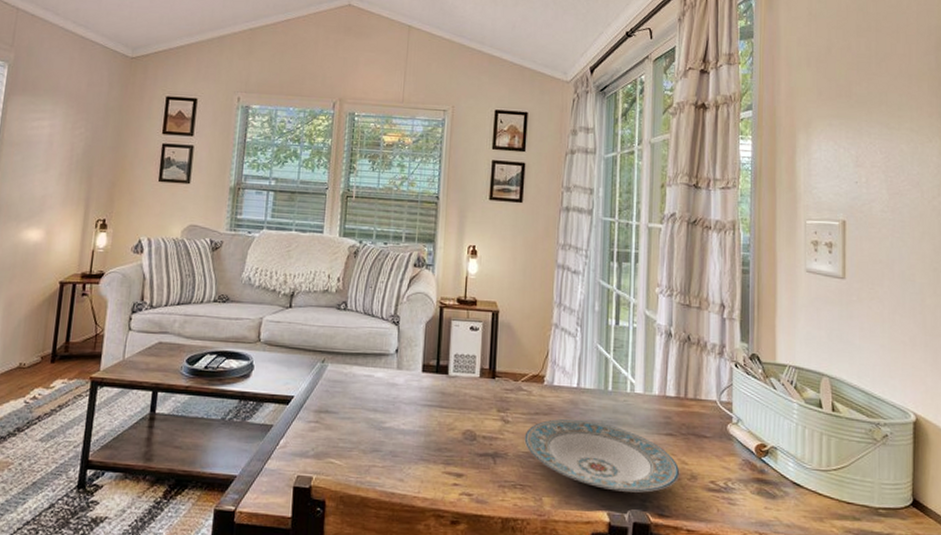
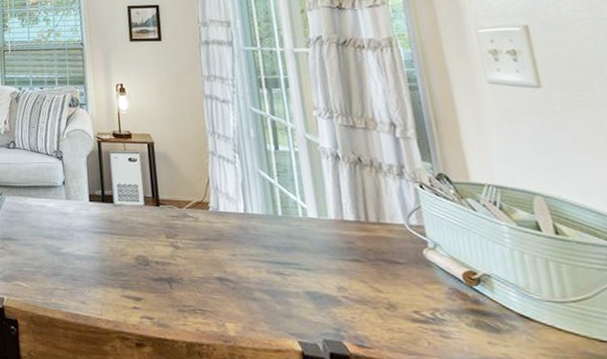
plate: present [524,419,680,493] -> none [197,244,376,322]

